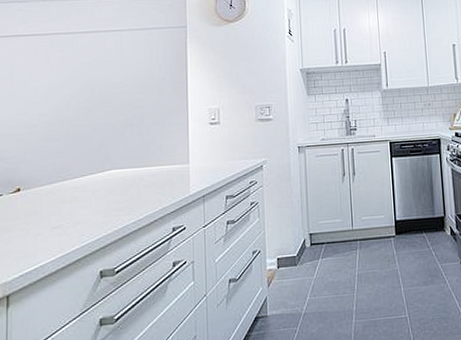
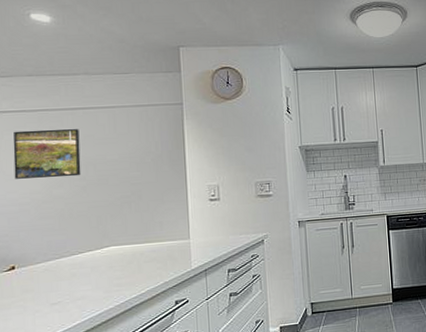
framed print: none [25,52,87,101] -> present [13,129,81,179]

